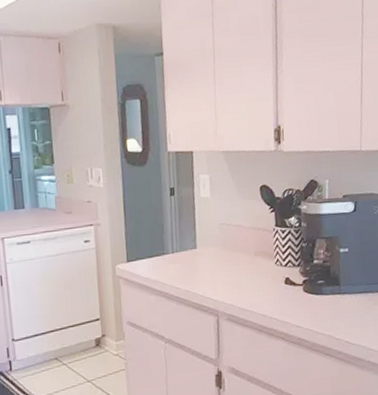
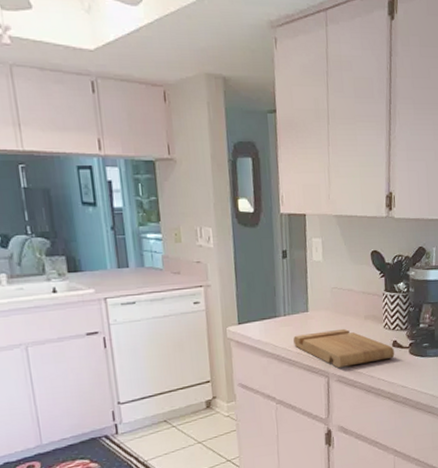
cutting board: none [182,265,288,306] -> present [293,328,395,368]

